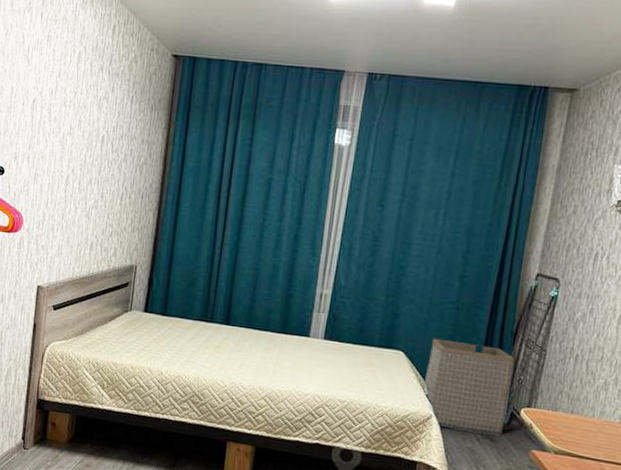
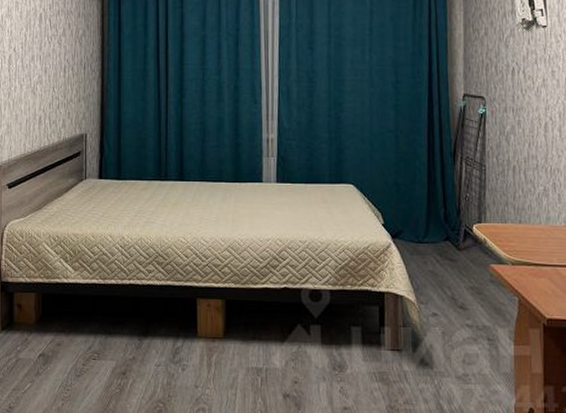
laundry basket: present [423,338,514,436] -> none [377,167,460,255]

